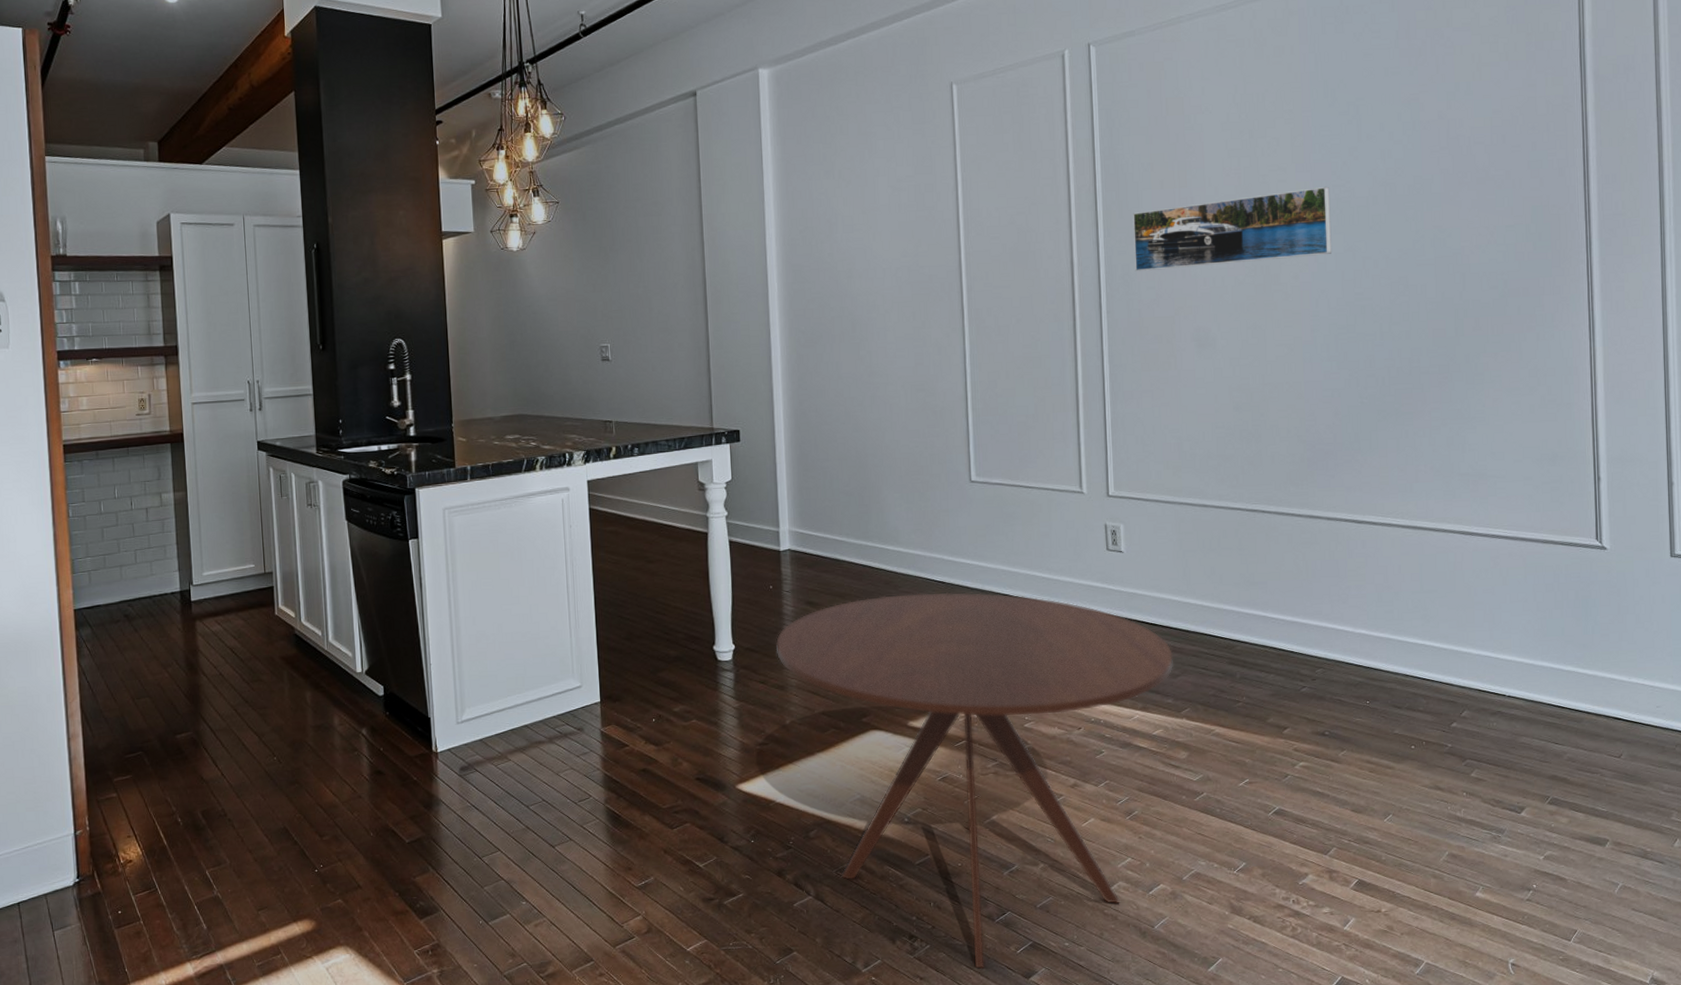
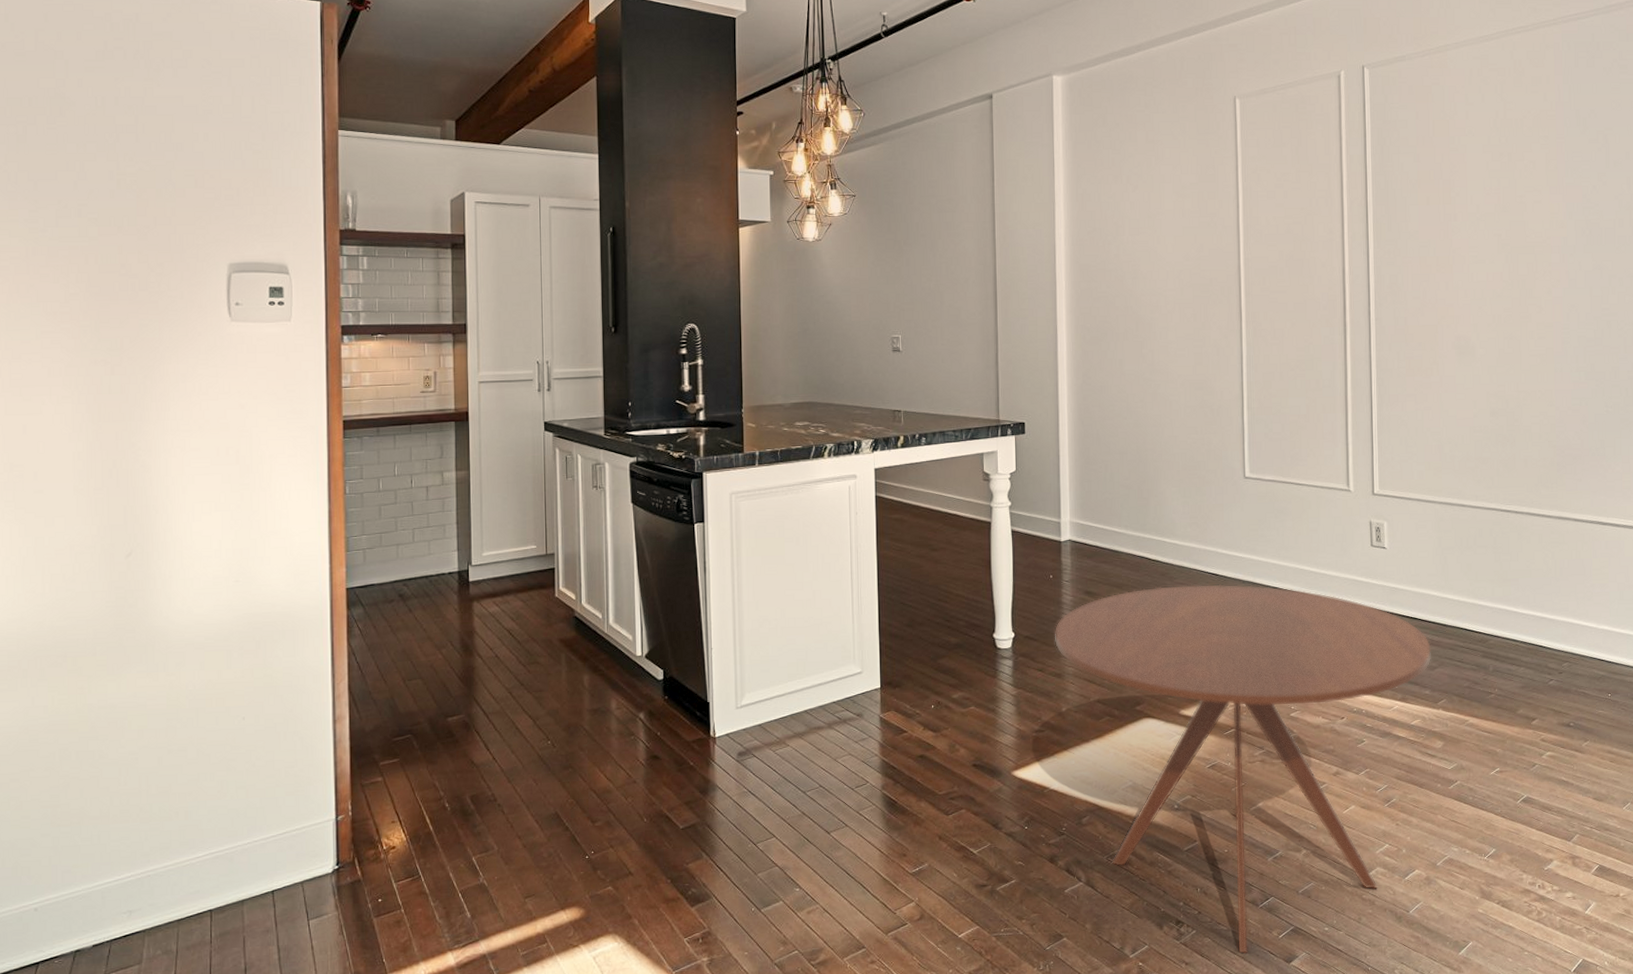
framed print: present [1133,186,1331,271] -> none [1401,208,1581,282]

